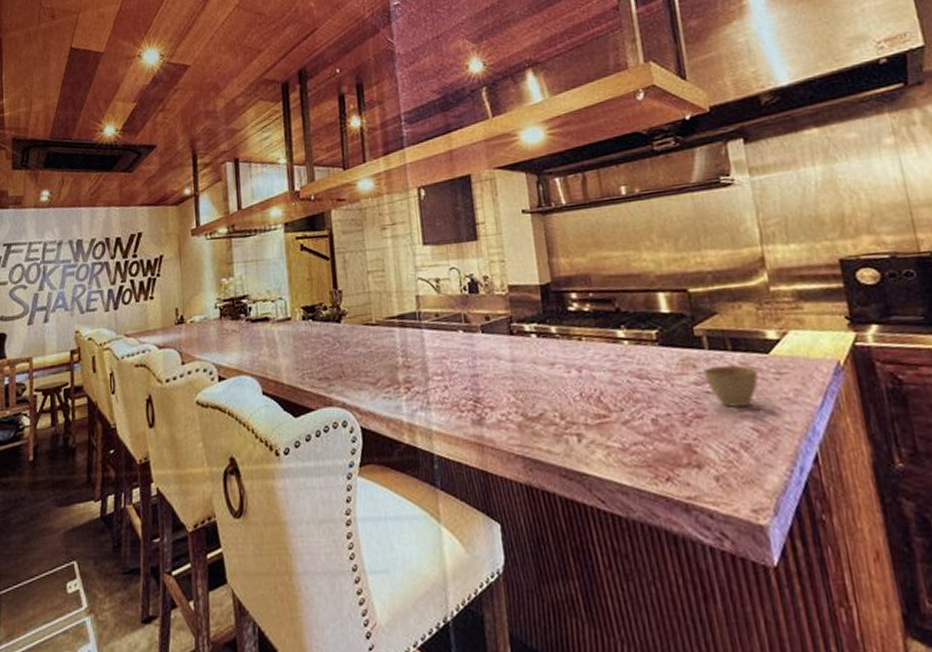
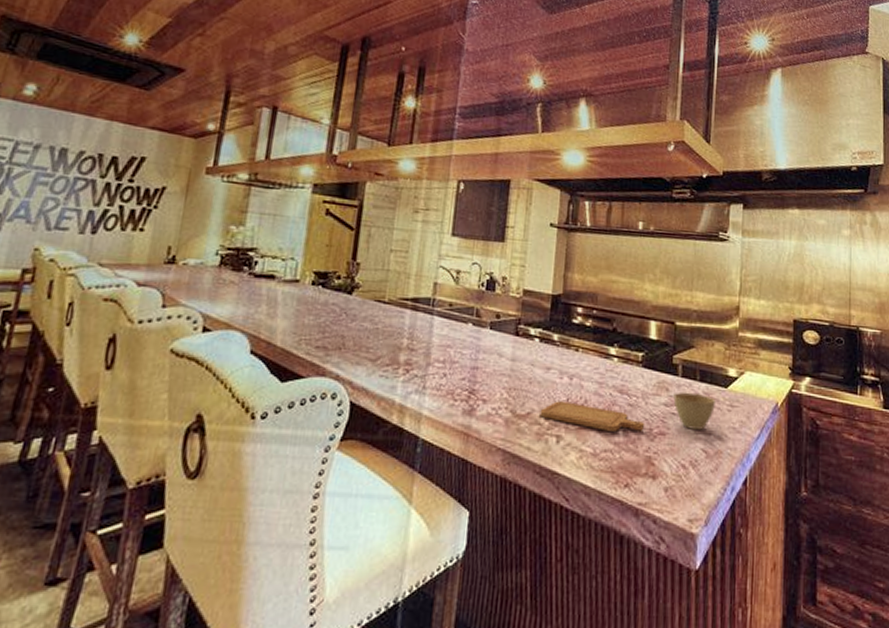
chopping board: none [553,396,677,422] -> present [540,401,645,431]

